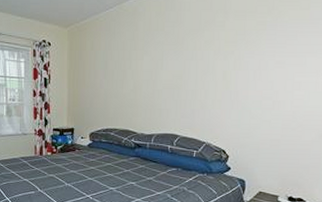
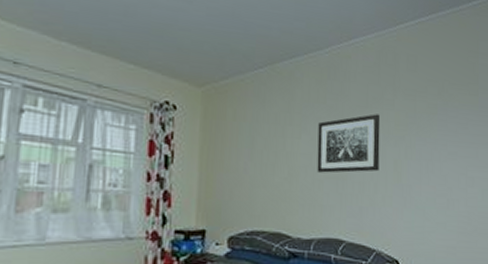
wall art: none [156,35,212,85] -> present [317,114,381,173]

